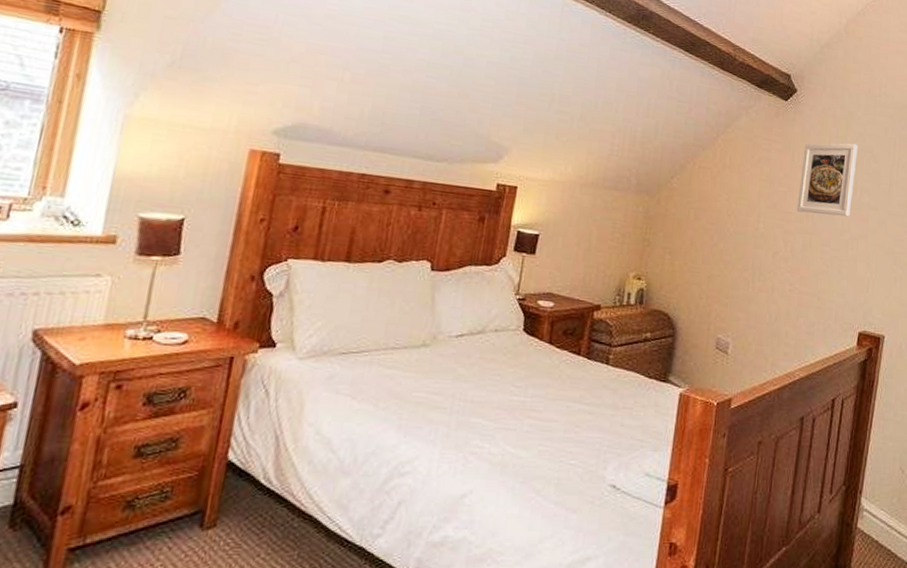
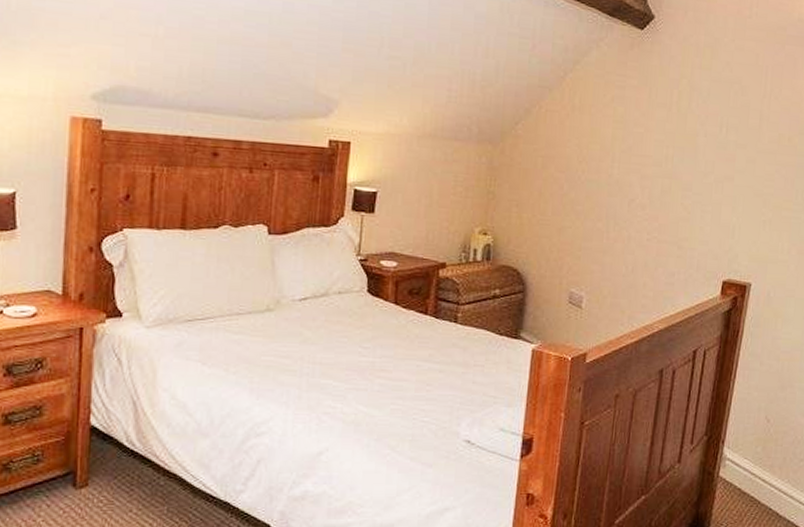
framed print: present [796,143,858,217] -> none [654,74,724,158]

